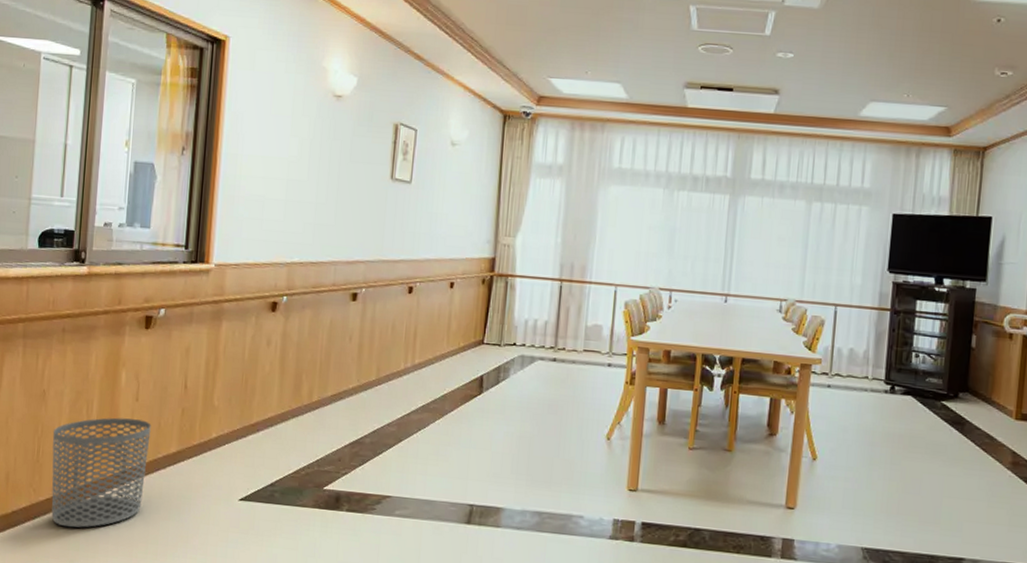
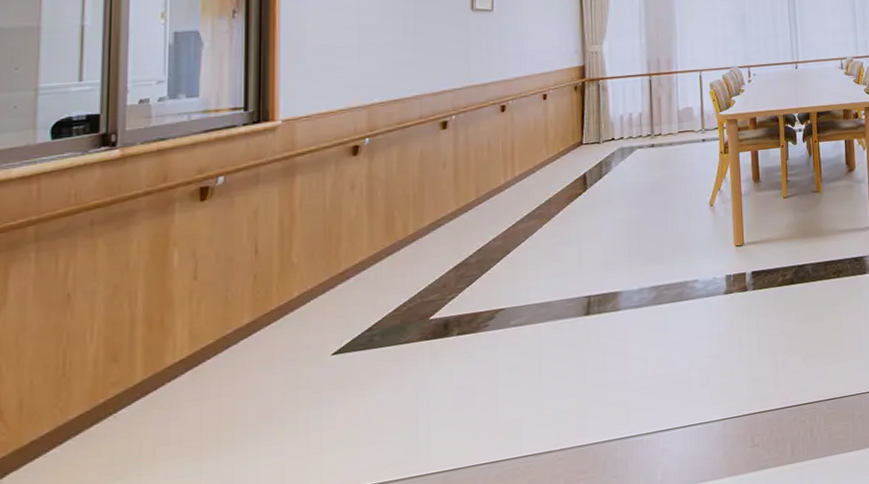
waste bin: present [51,417,151,528] -> none [83,298,216,441]

